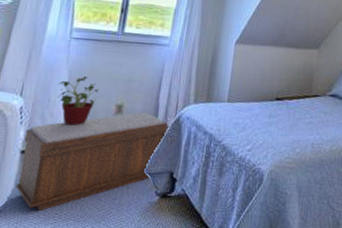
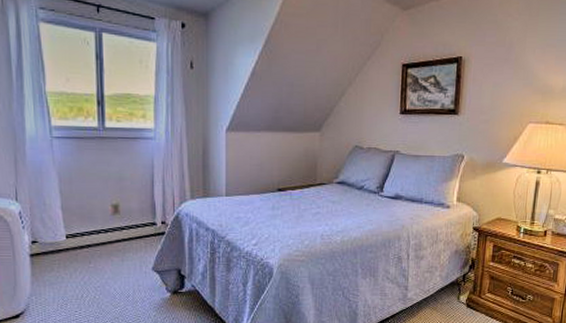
bench: present [15,112,168,211] -> none [29,211,167,309]
potted plant: present [57,75,99,126] -> none [49,176,92,228]

